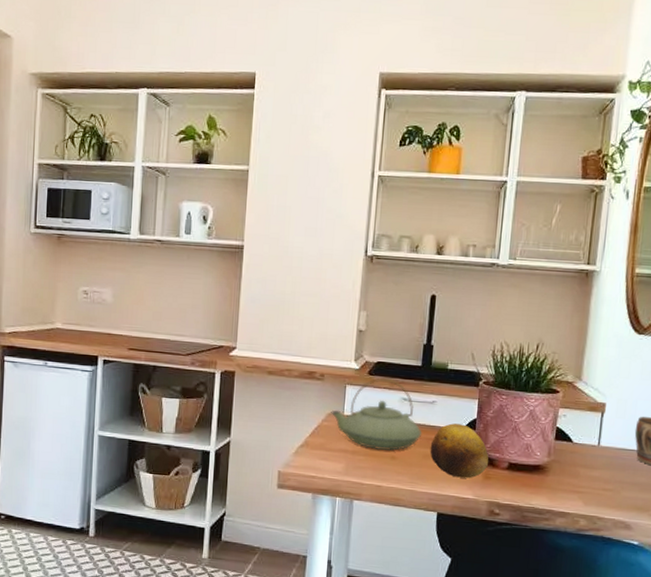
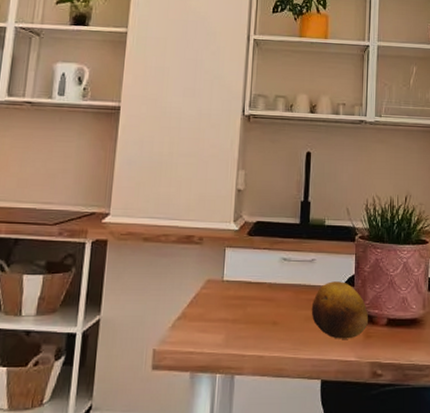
teapot: present [331,378,423,451] -> none [210,239,303,317]

